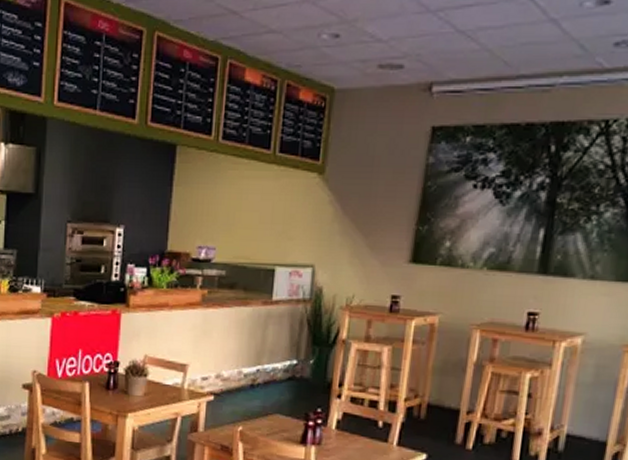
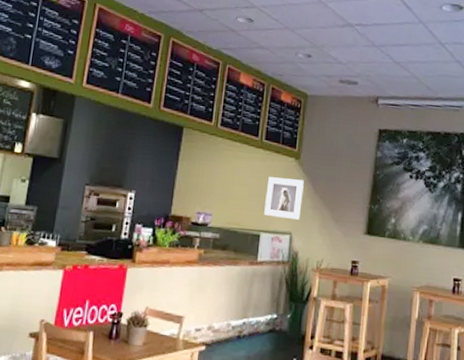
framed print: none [279,199,330,249] -> present [264,177,304,220]

